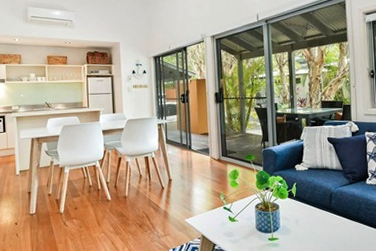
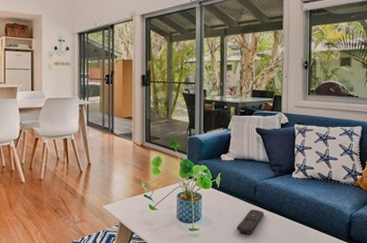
remote control: none [315,217,341,242] -> present [237,209,265,234]

